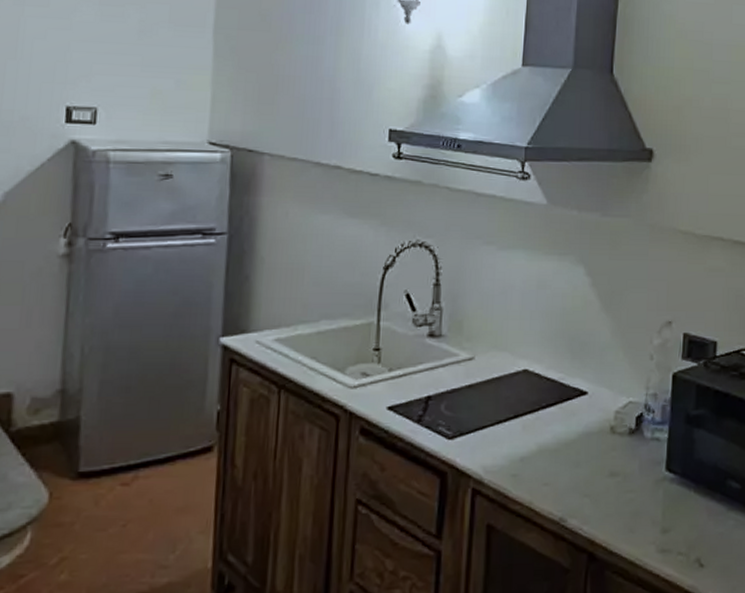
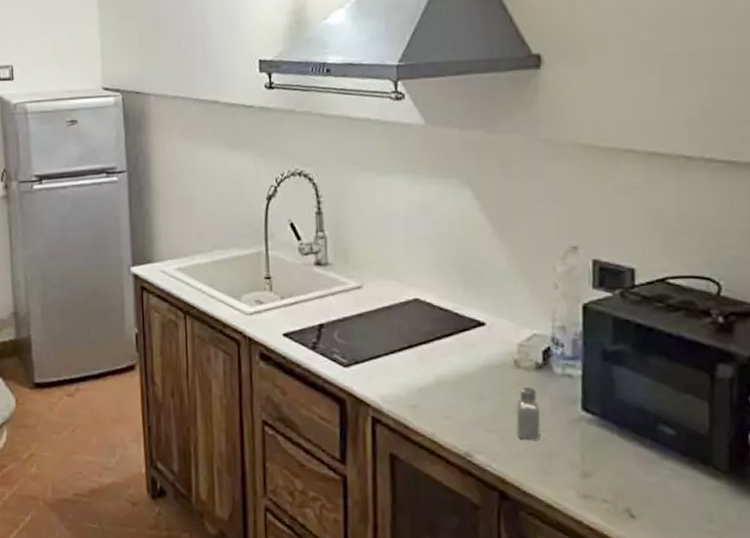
saltshaker: none [608,452,630,501] -> present [516,387,541,440]

